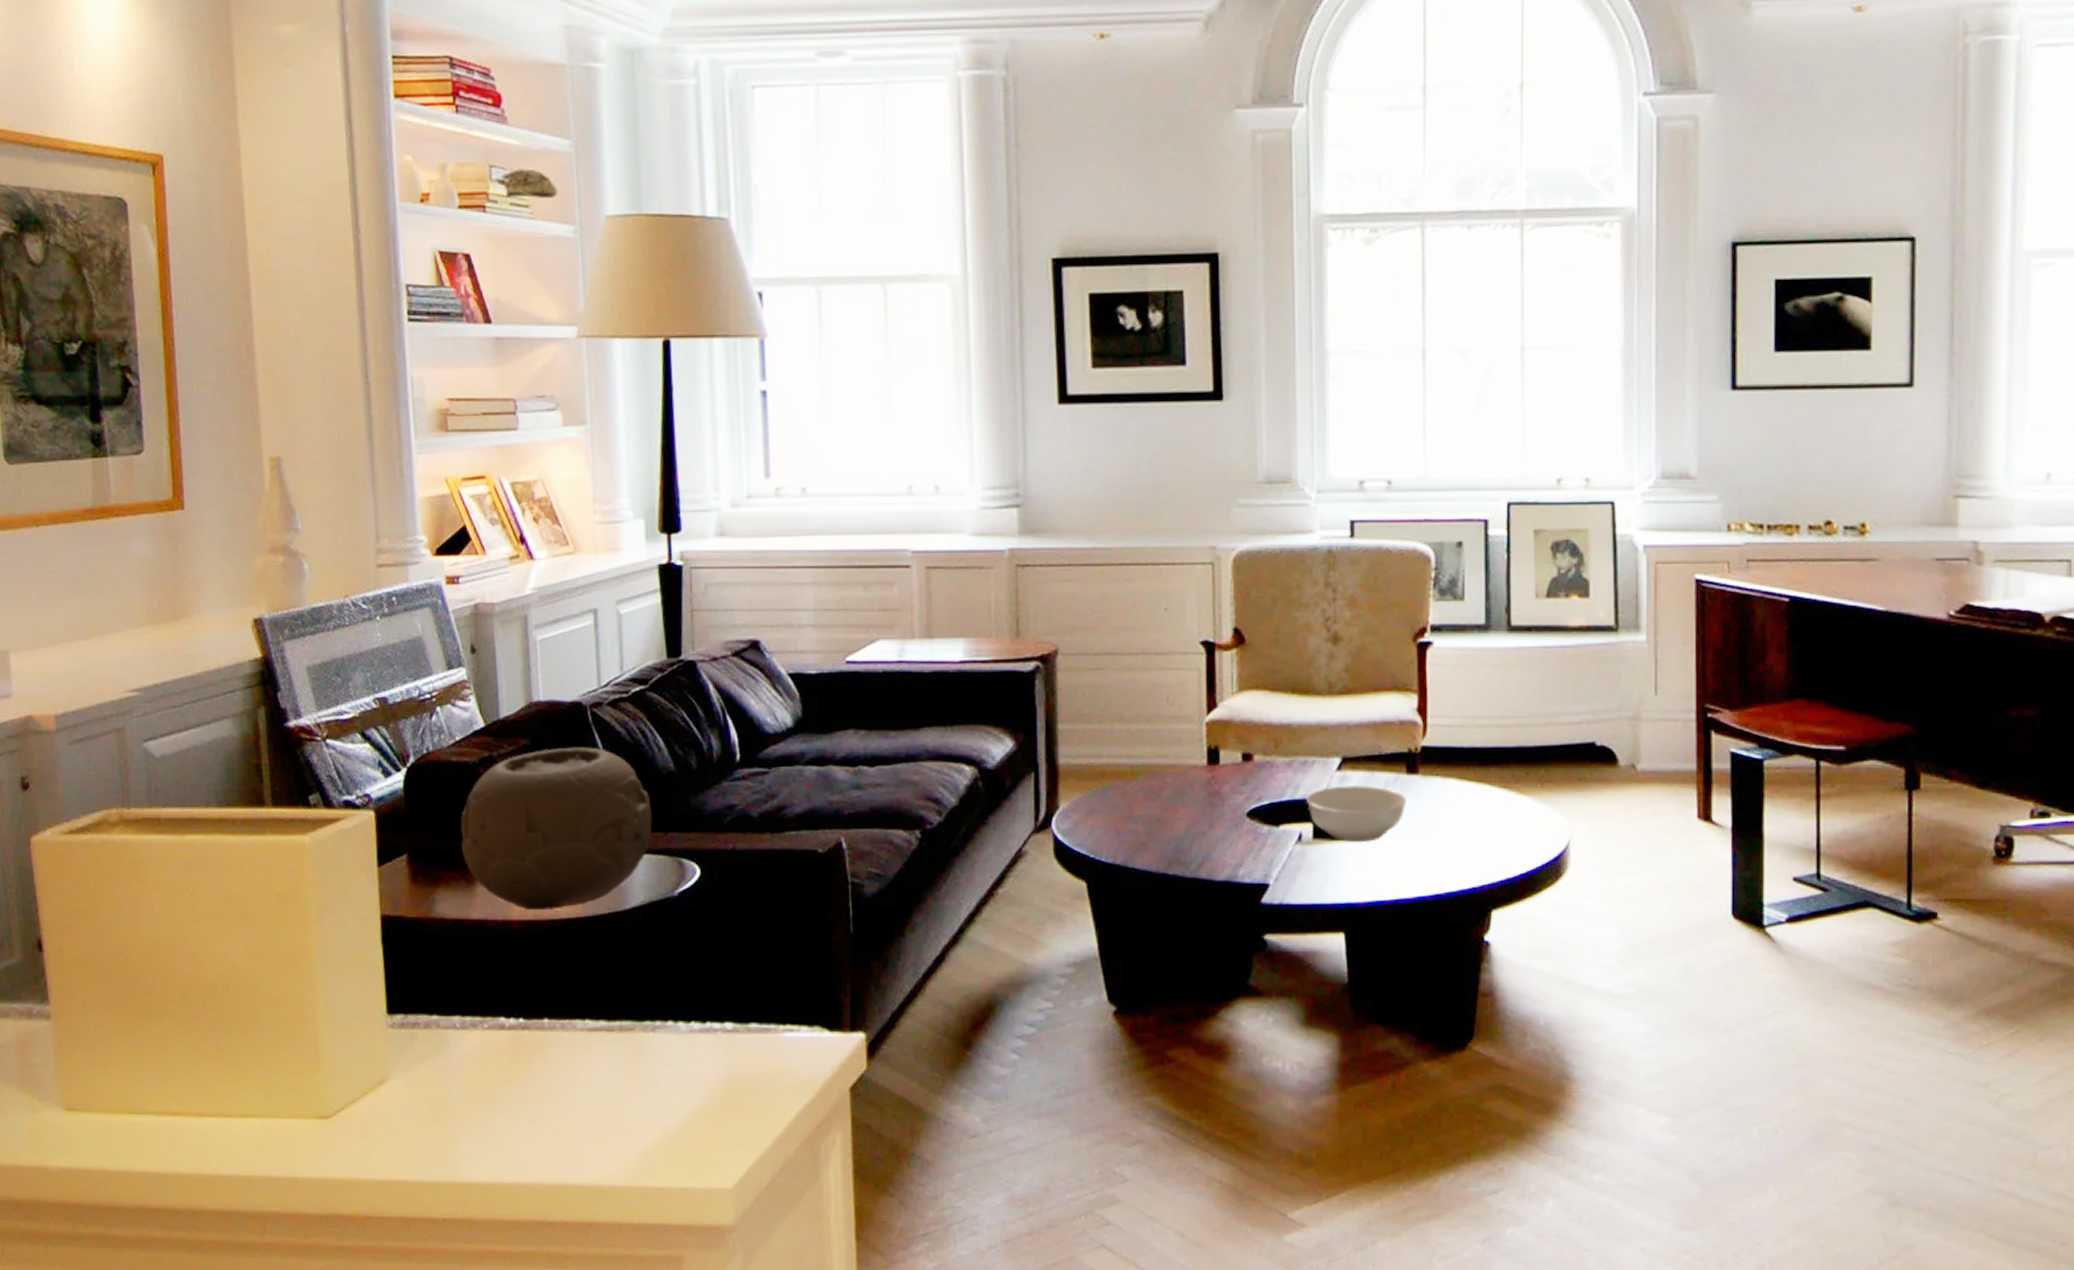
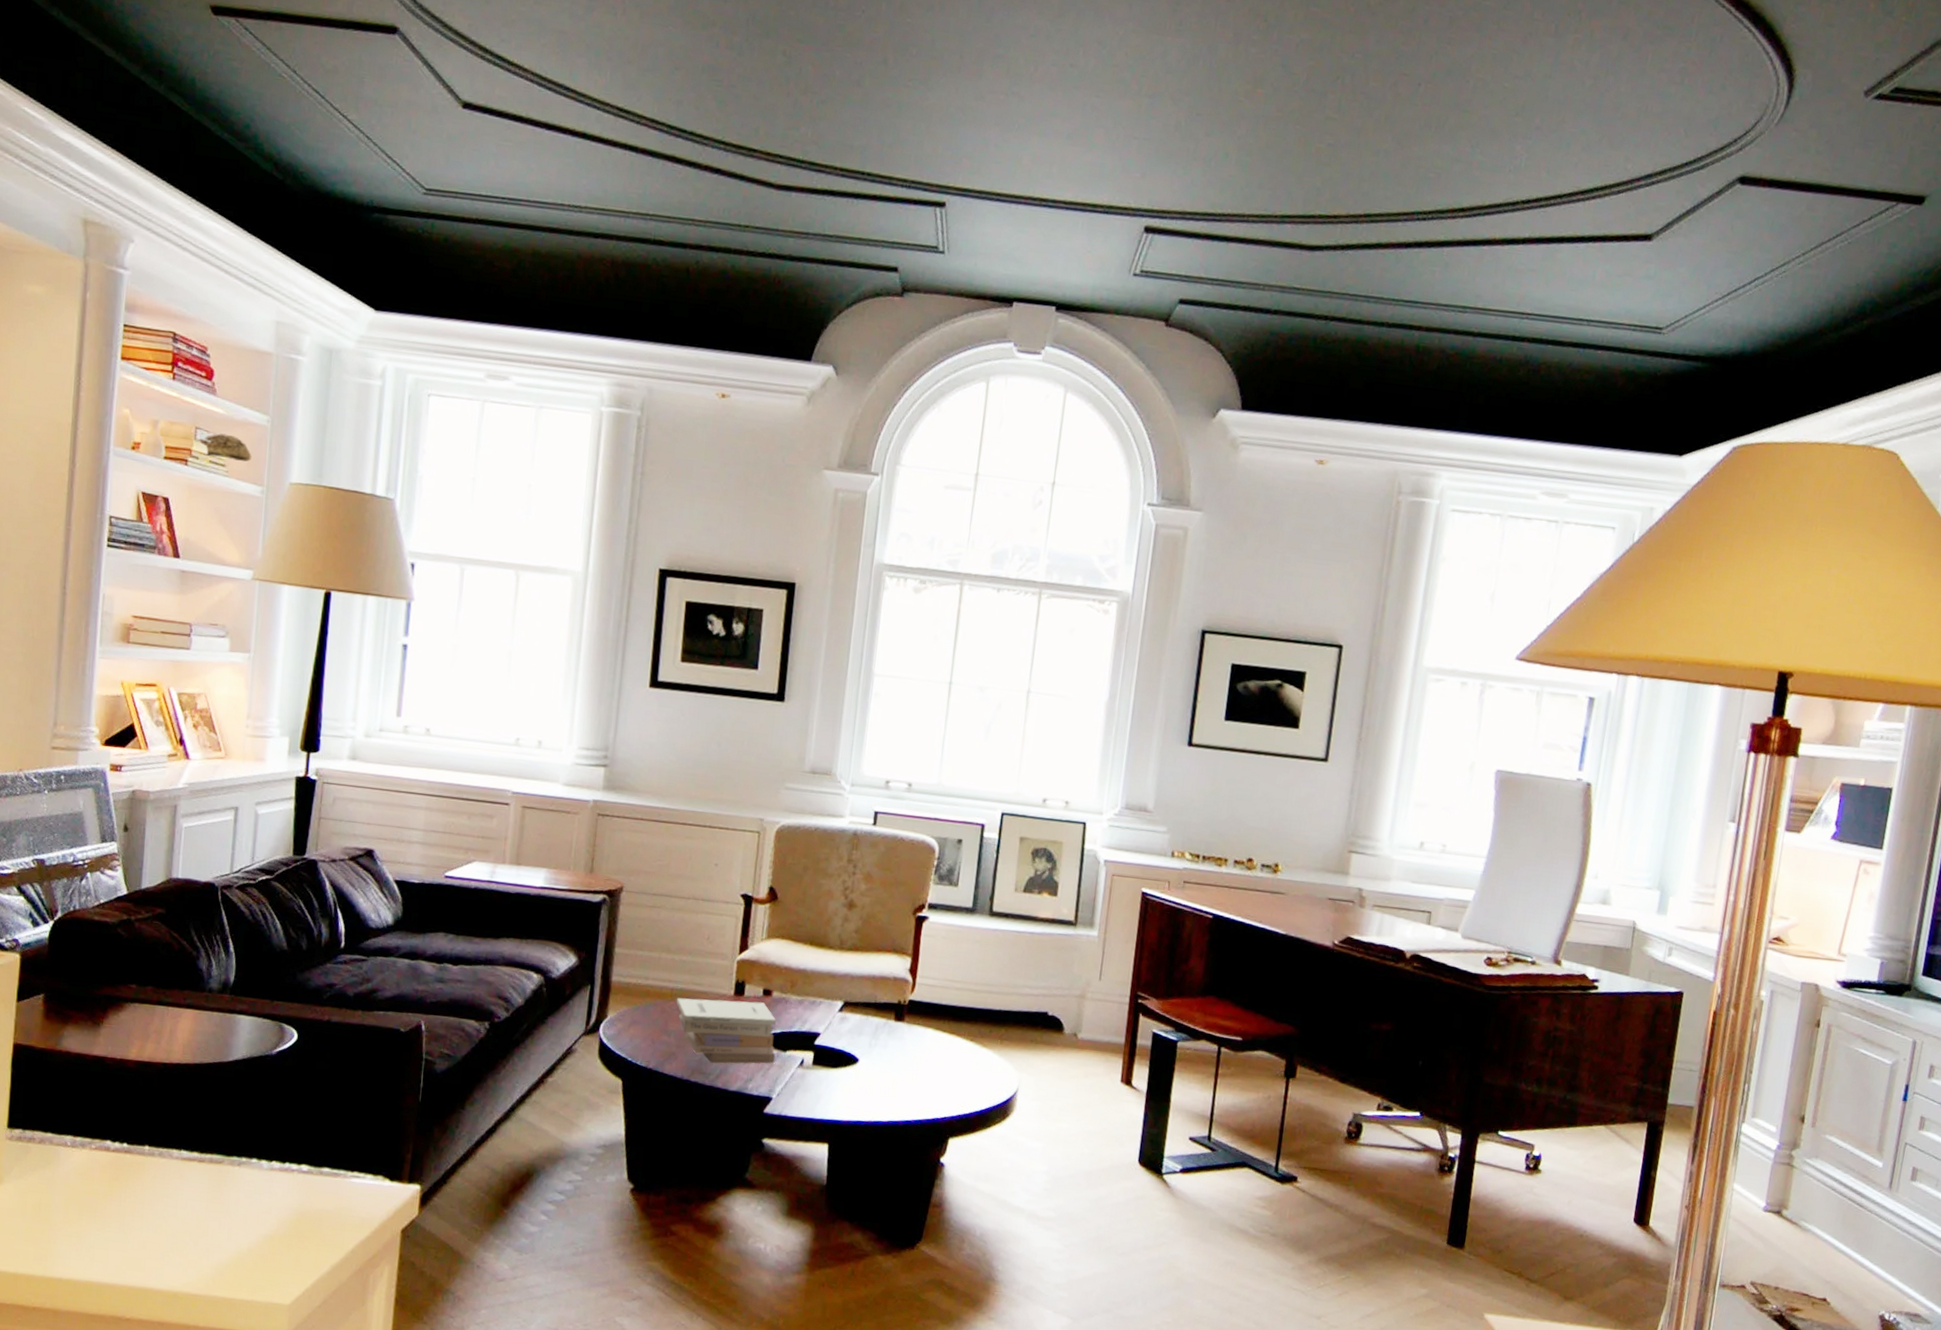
decorative bowl: present [460,747,652,909] -> none [93,919,263,1055]
books: none [1138,770,1267,851] -> present [676,997,776,1064]
bowl: present [1307,784,1407,843] -> none [810,1024,892,1073]

